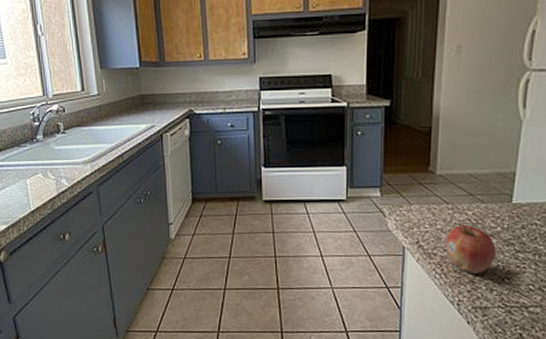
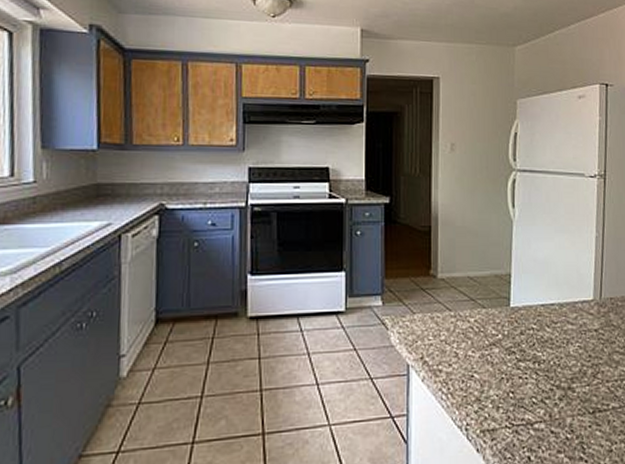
fruit: present [446,225,497,275] -> none [451,334,500,391]

